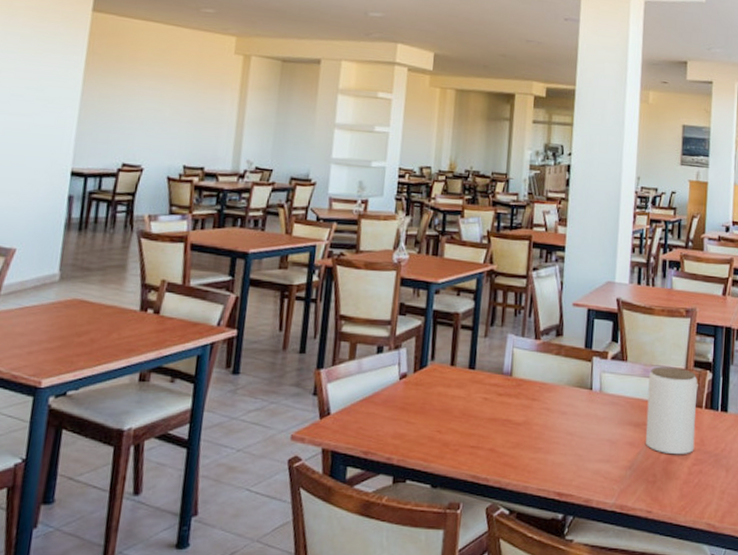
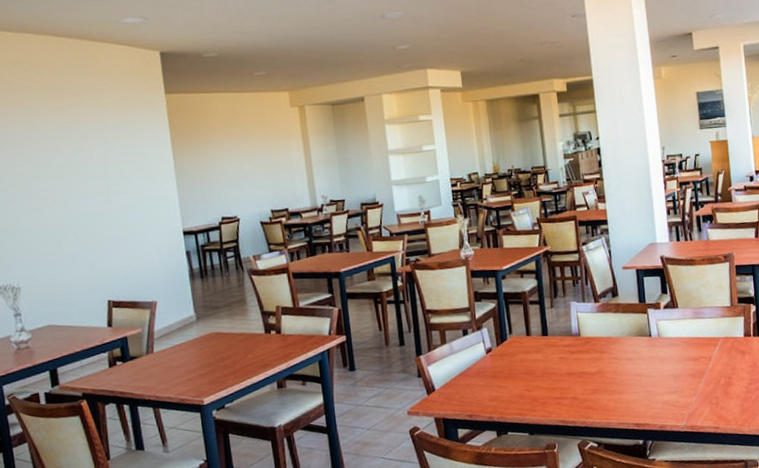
jar: present [645,366,697,454] -> none [699,306,749,379]

